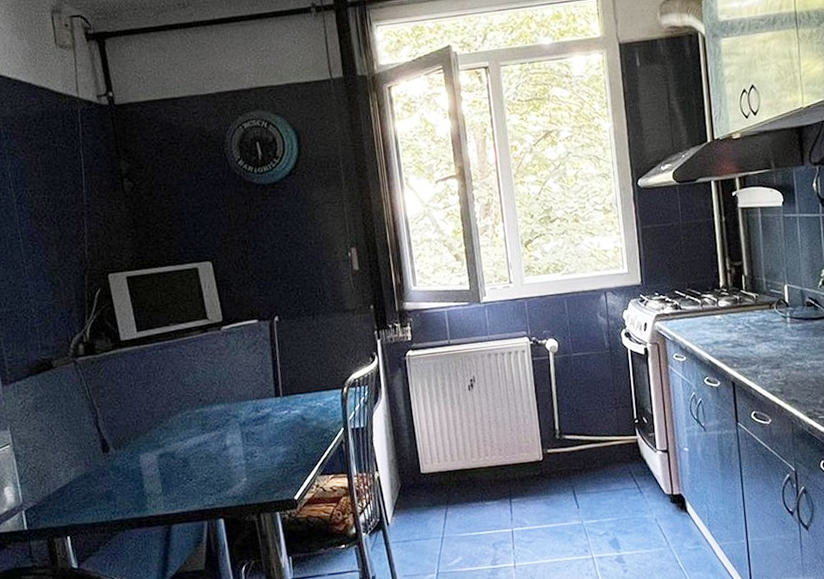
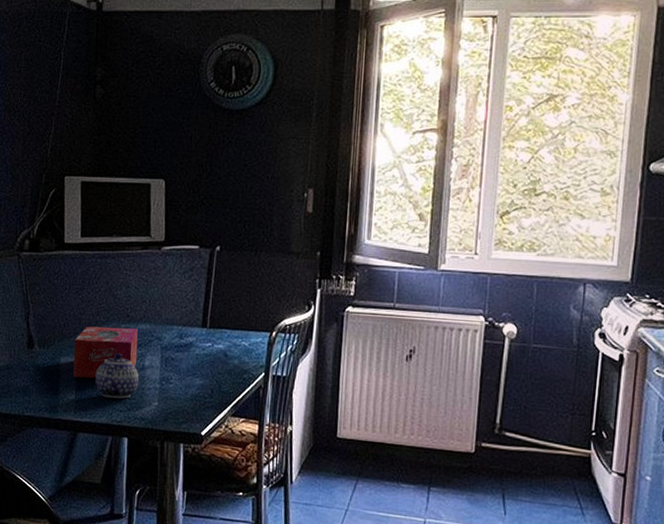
tissue box: none [150,411,218,471] -> present [73,326,138,379]
teapot: none [178,438,224,485] -> present [95,353,139,399]

